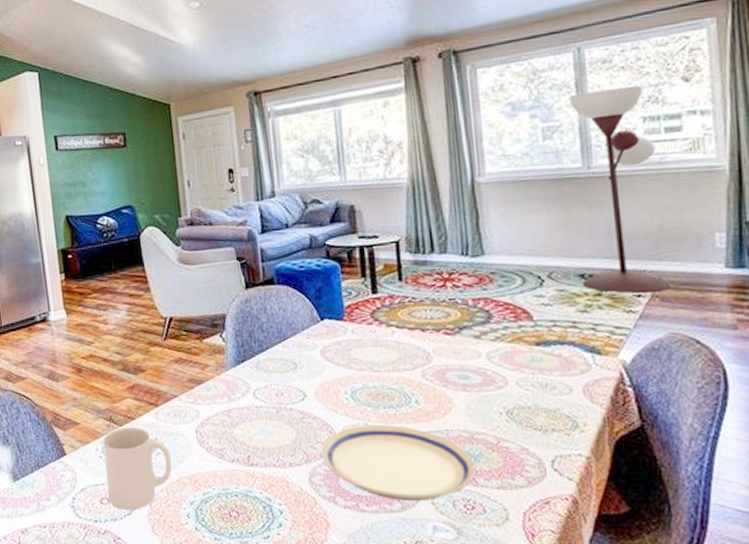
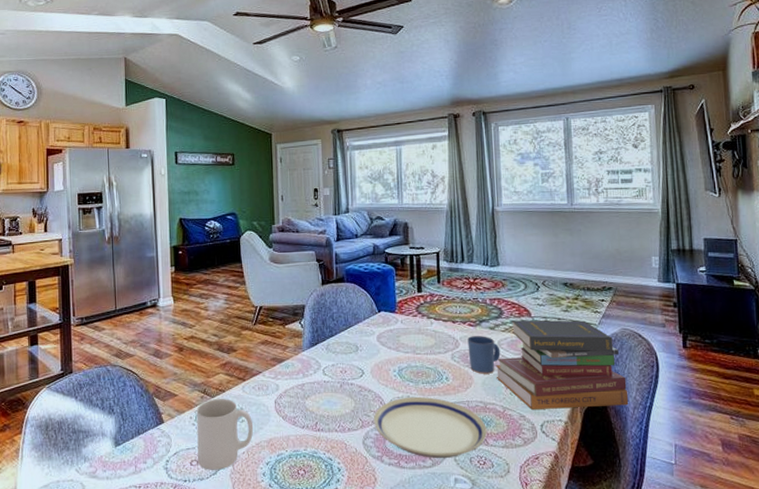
mug: none [443,347,491,396] -> present [467,336,501,374]
books: none [483,323,682,441] -> present [495,320,629,410]
floor lamp: present [569,86,670,294] -> none [560,148,622,298]

